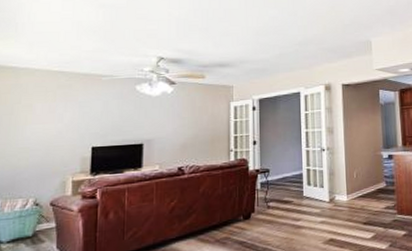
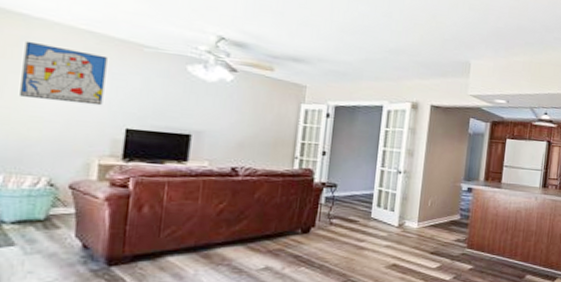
wall art: none [12,87,75,133] -> present [20,40,107,106]

